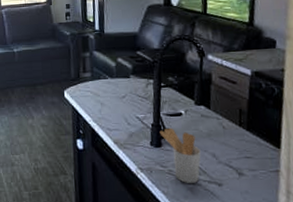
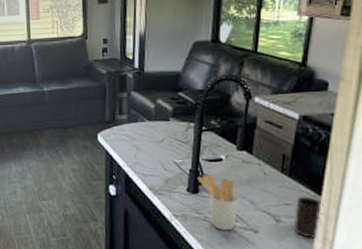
cup: none [256,149,283,191] -> present [293,196,323,238]

